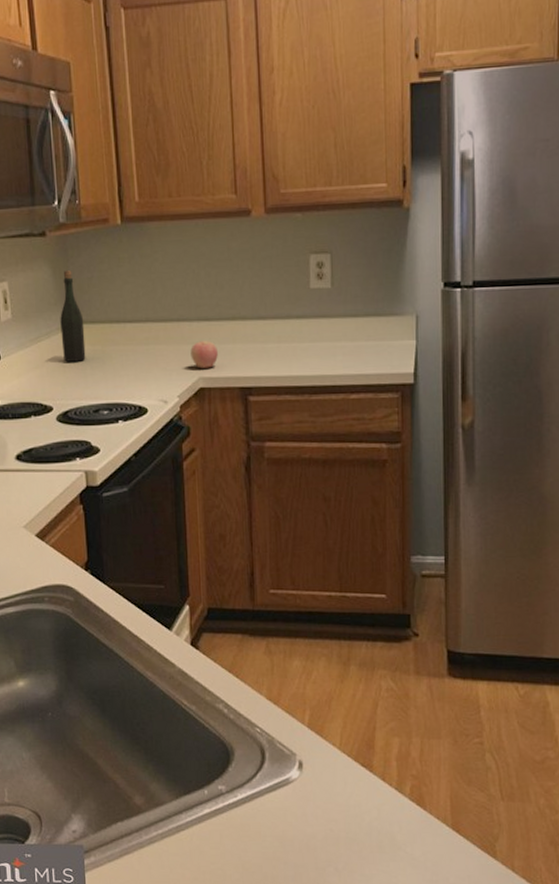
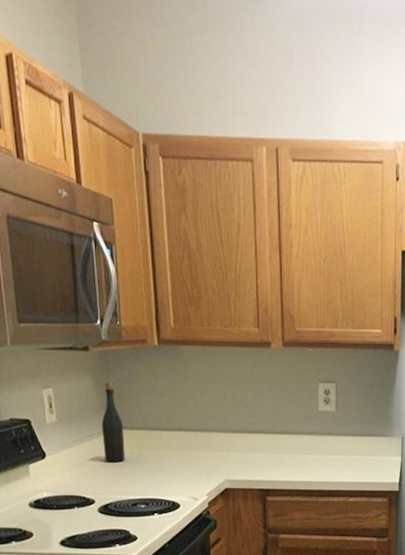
apple: present [190,341,218,369] -> none [218,449,241,472]

